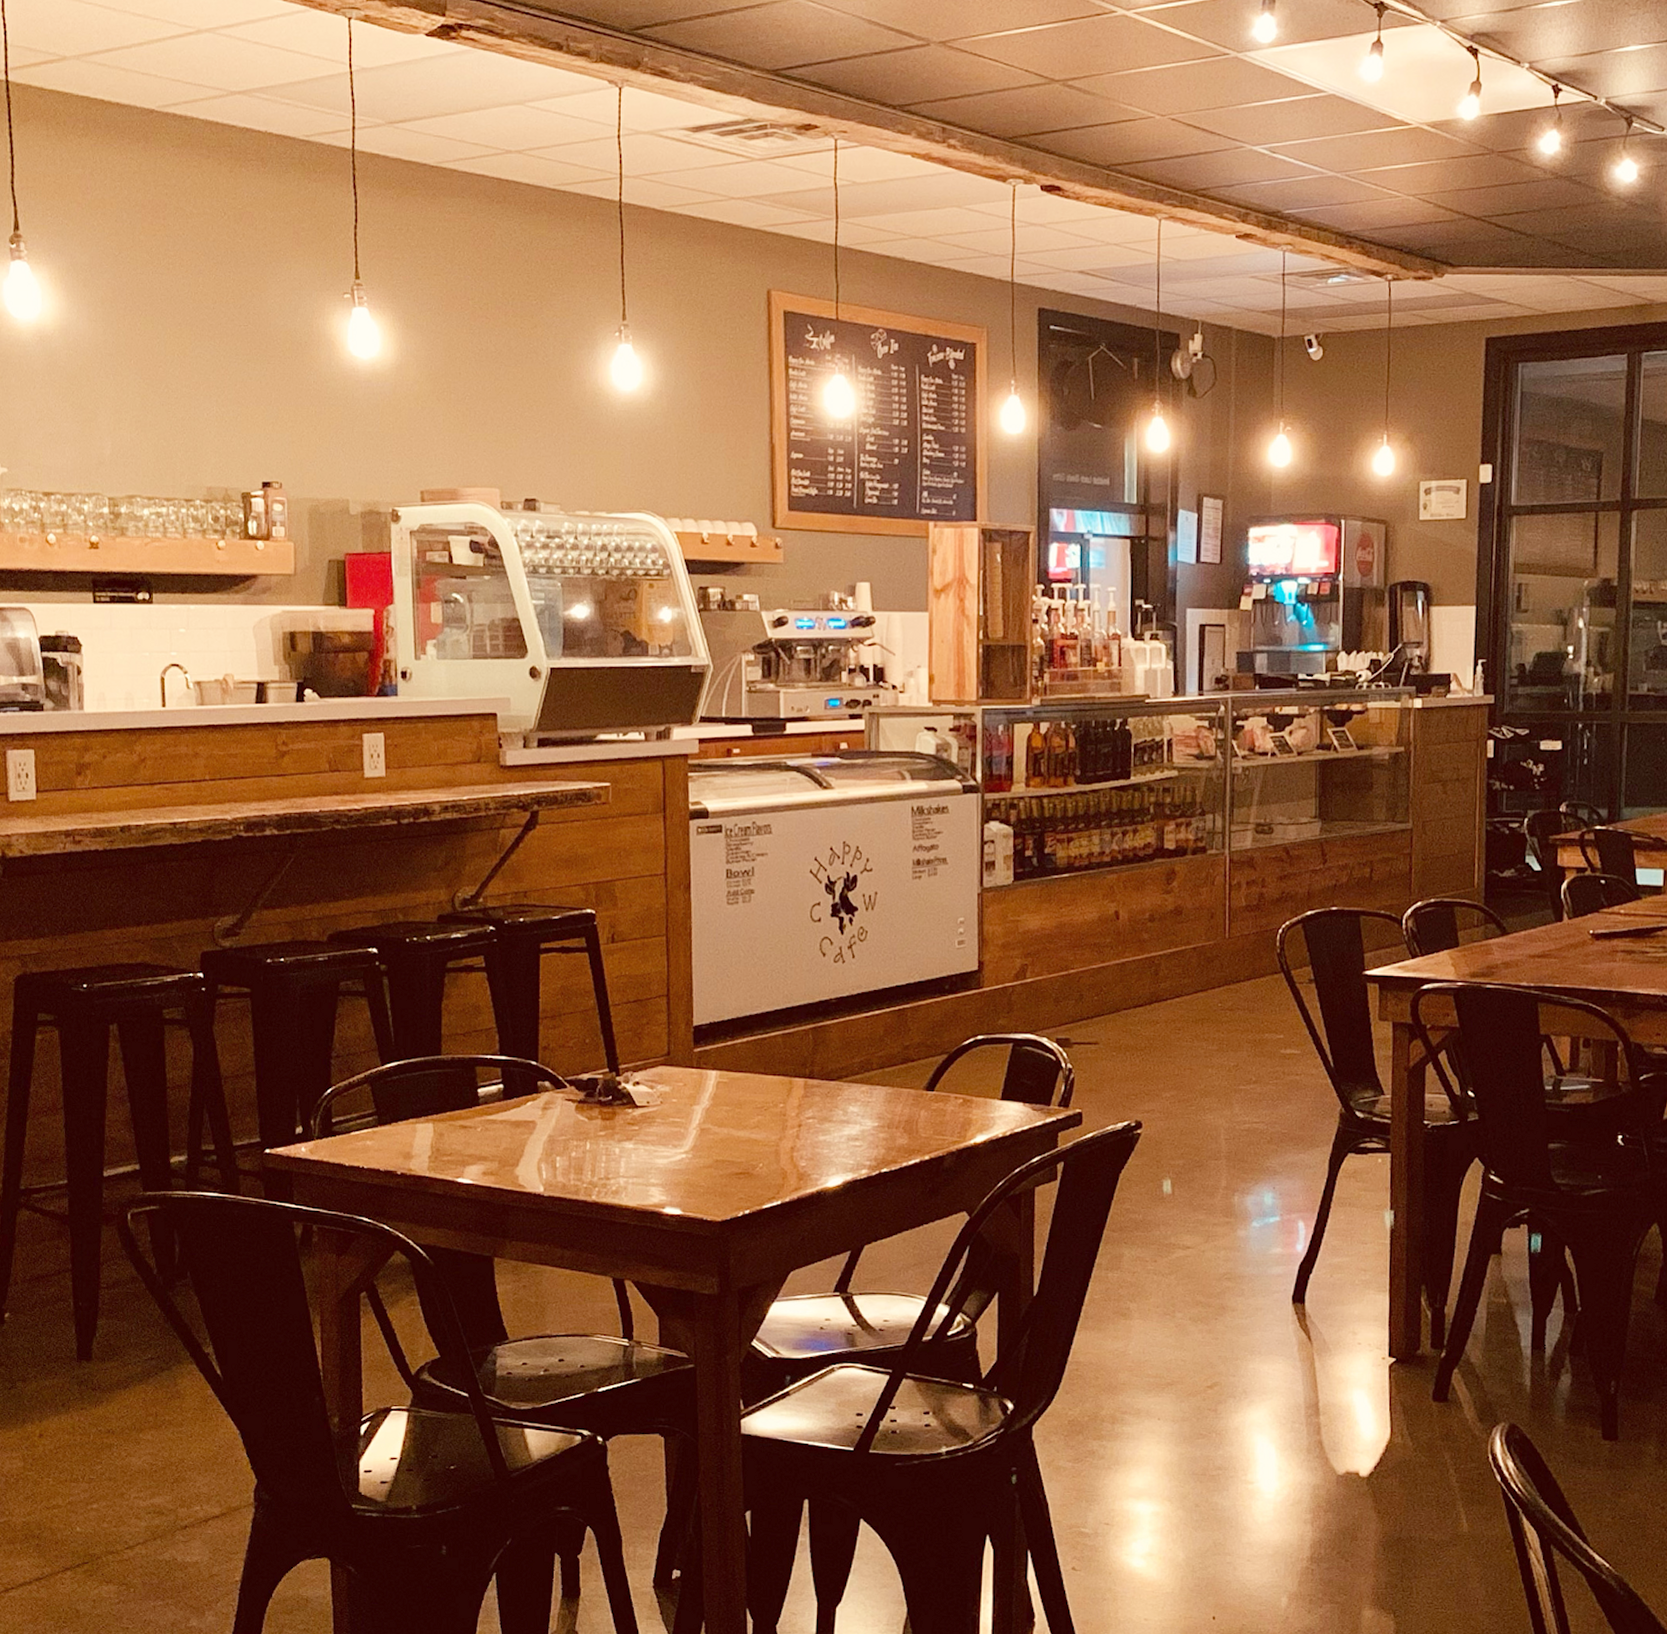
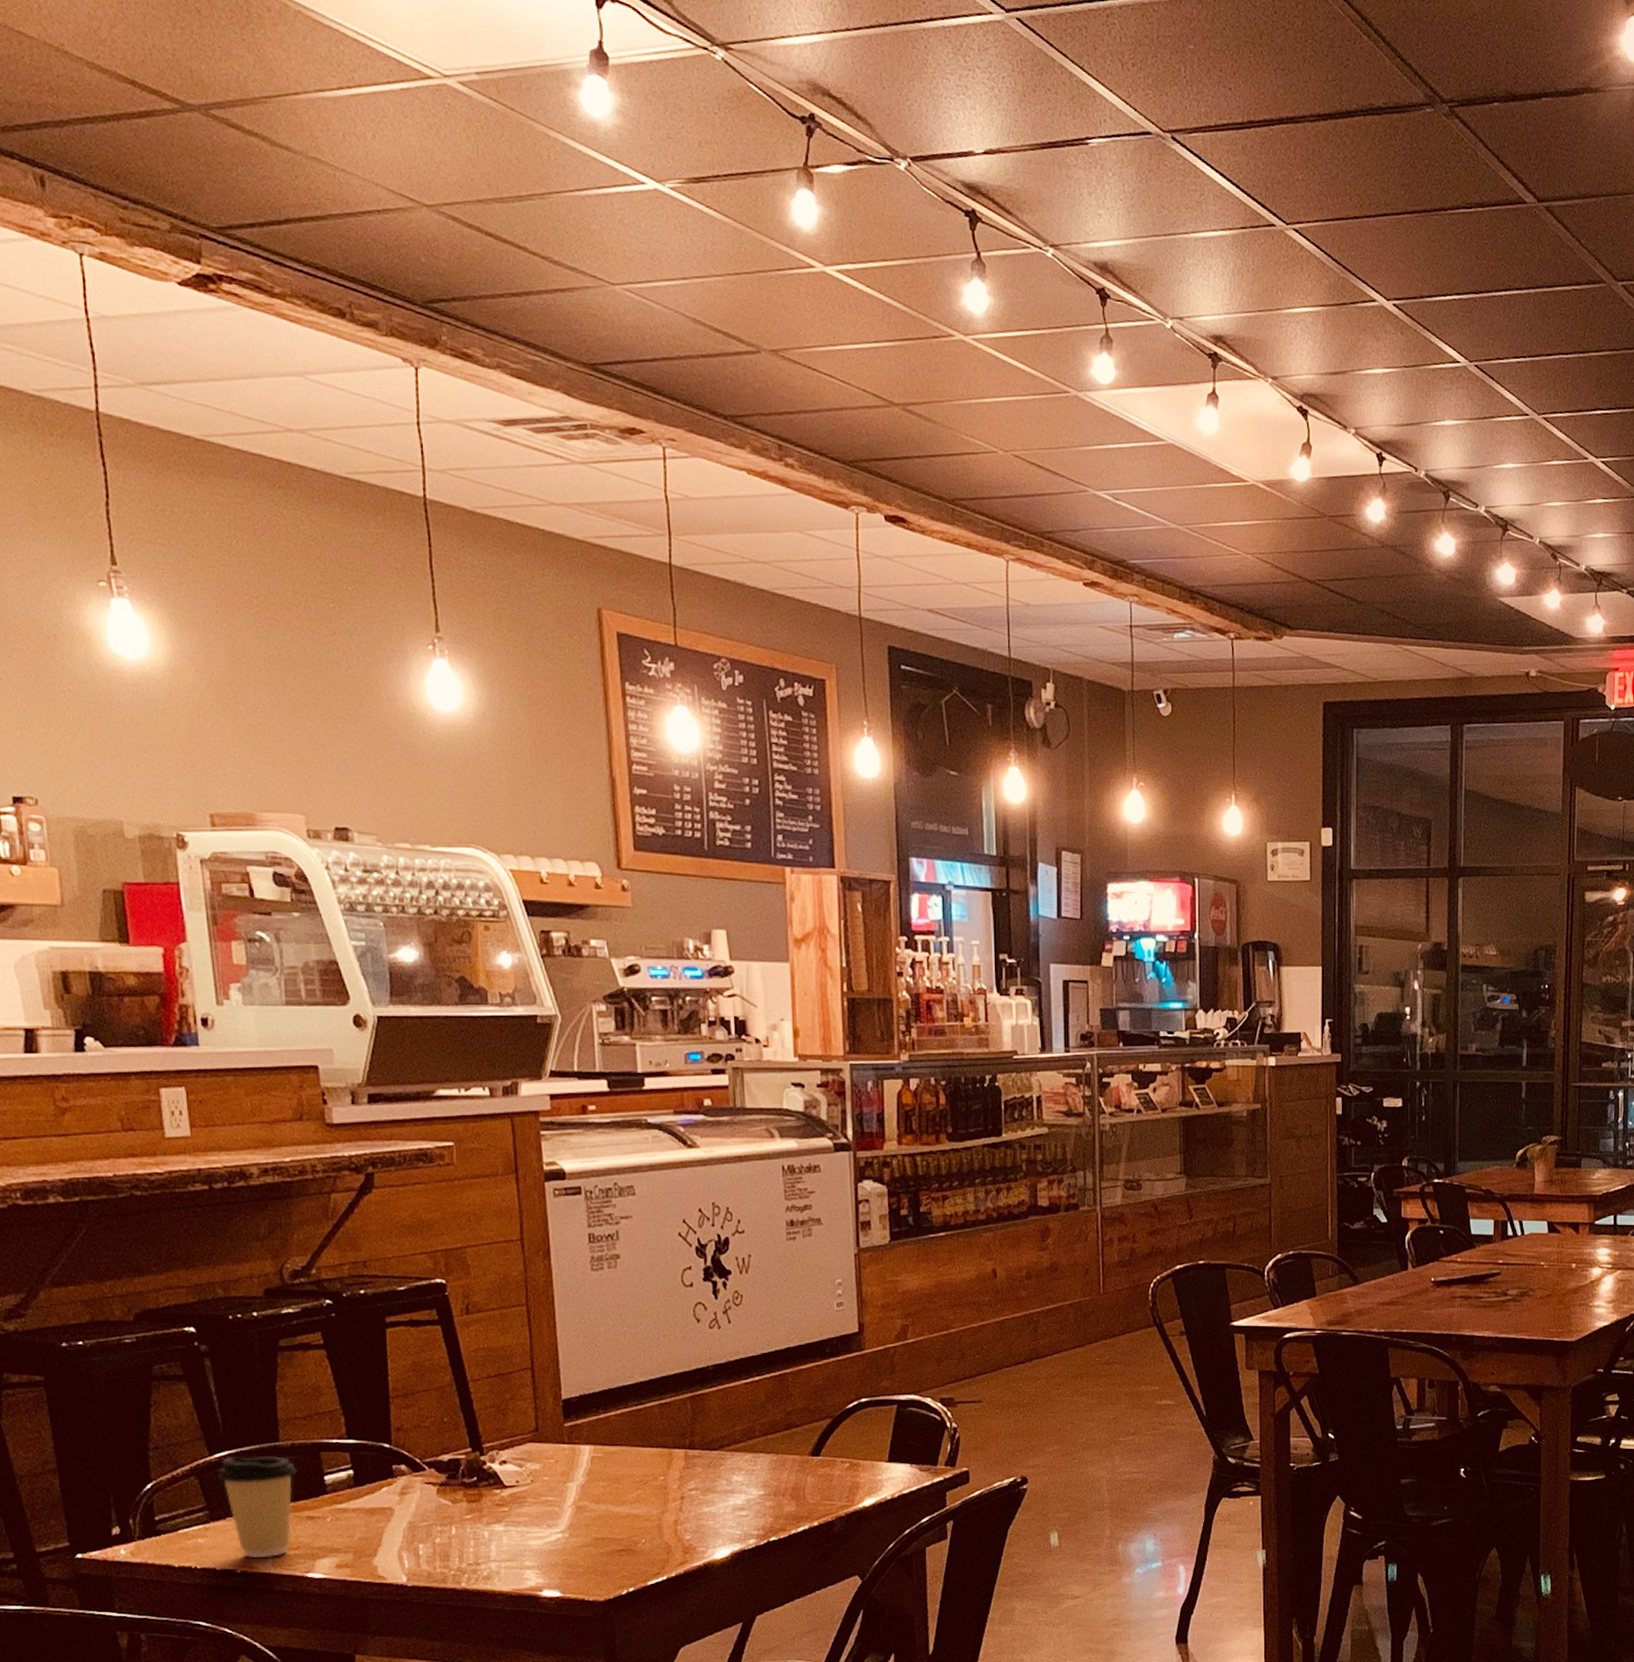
coffee cup: none [387,1066,455,1162] -> present [217,1456,297,1558]

